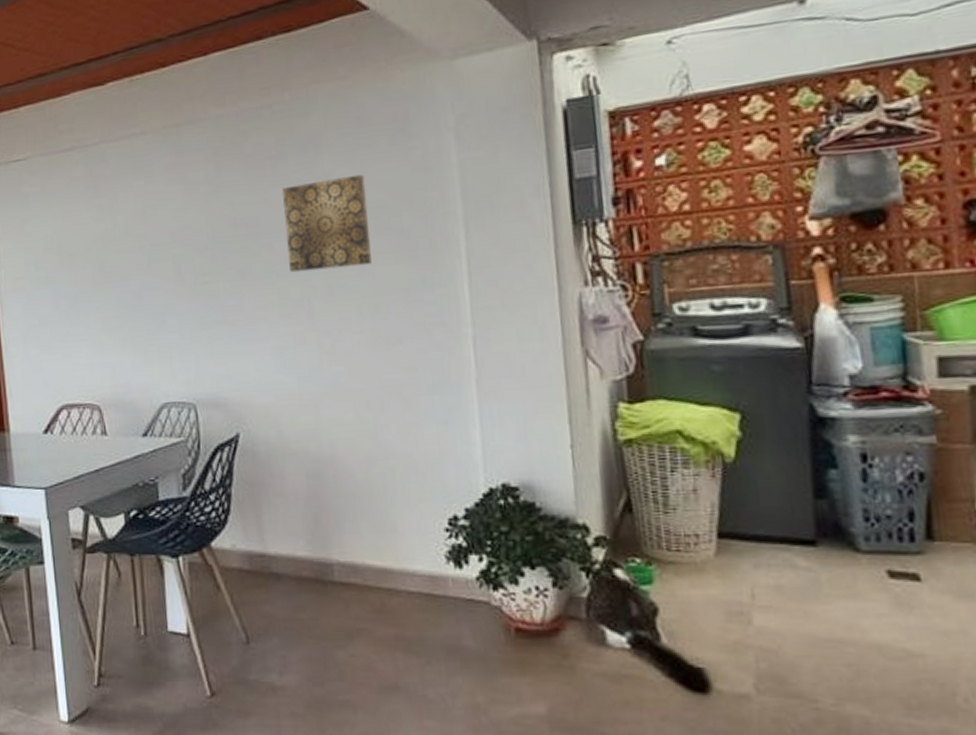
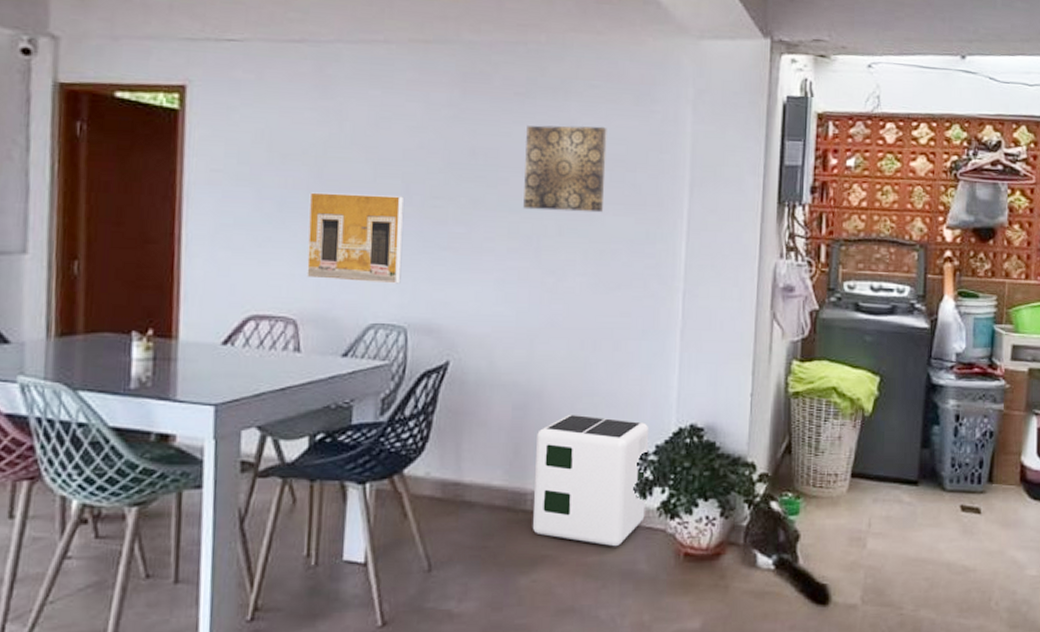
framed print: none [96,277,185,366] -> present [307,192,404,284]
air purifier: none [335,479,464,621] -> present [532,414,649,547]

